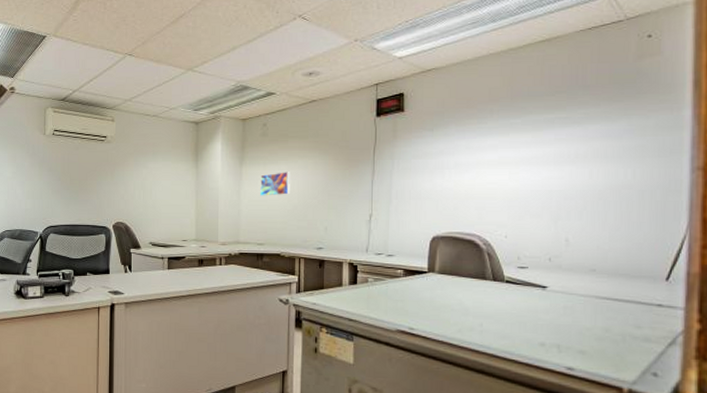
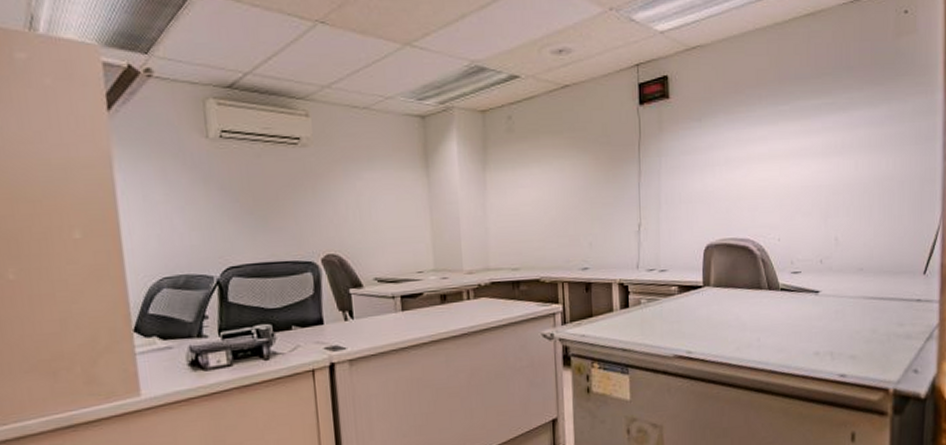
map: present [260,172,290,196] -> none [509,176,546,209]

